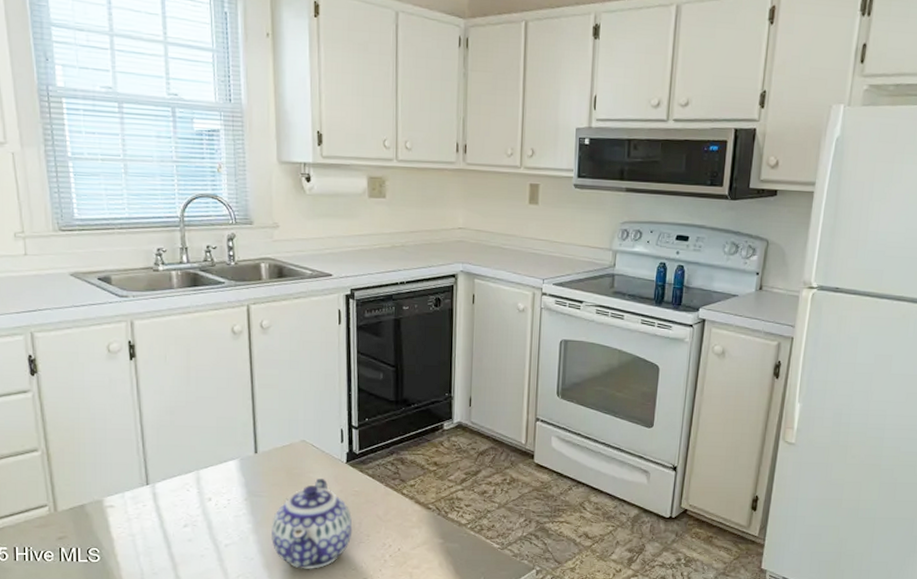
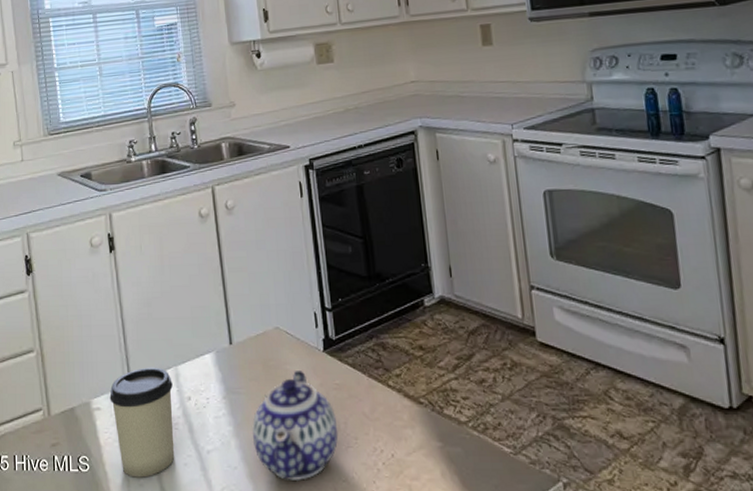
cup: none [124,470,193,567] -> present [109,367,175,478]

